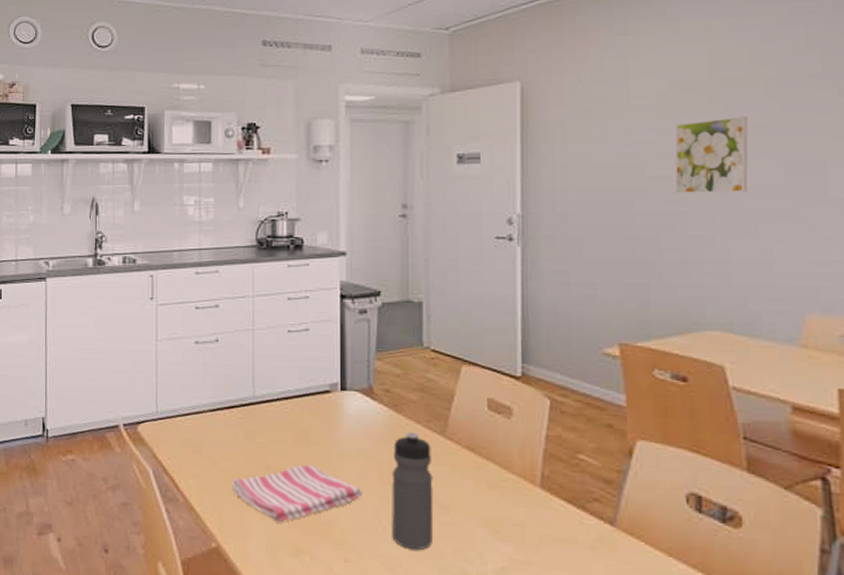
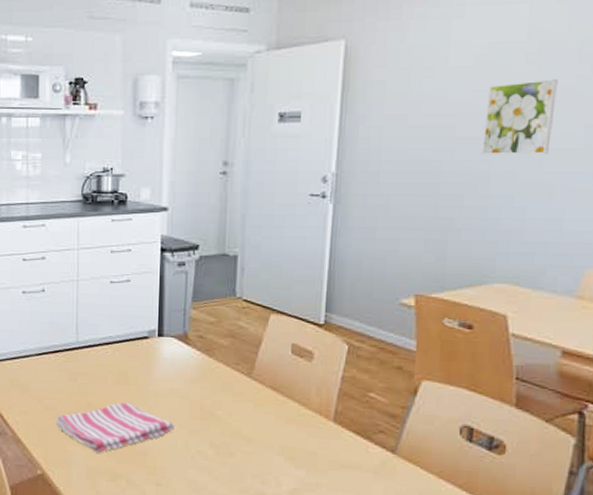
water bottle: present [391,431,434,551] -> none [199,373,239,476]

